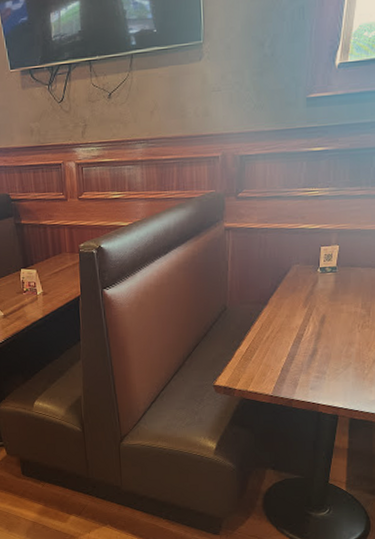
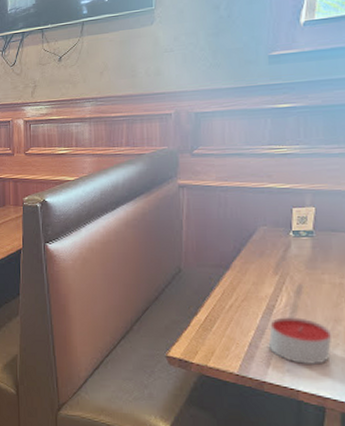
candle: none [298,342,347,383] -> present [269,316,332,366]

